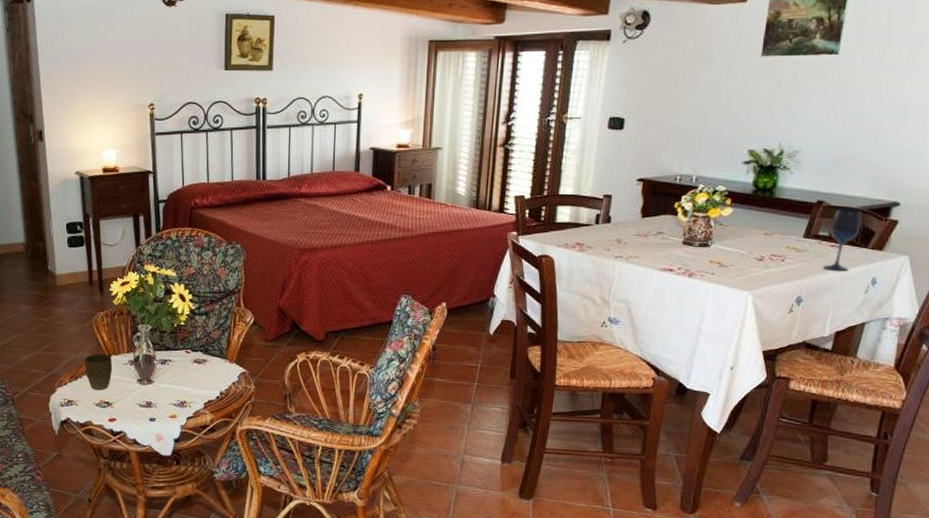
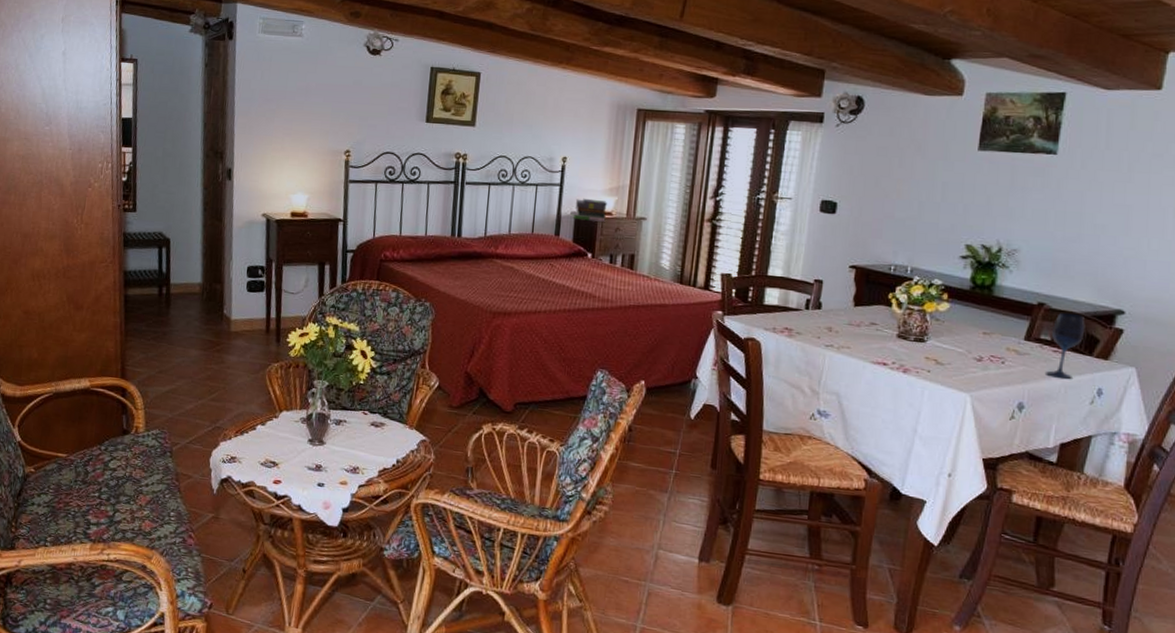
cup: present [84,353,113,390] -> none [252,407,283,448]
books: none [369,133,403,155] -> present [570,198,607,222]

